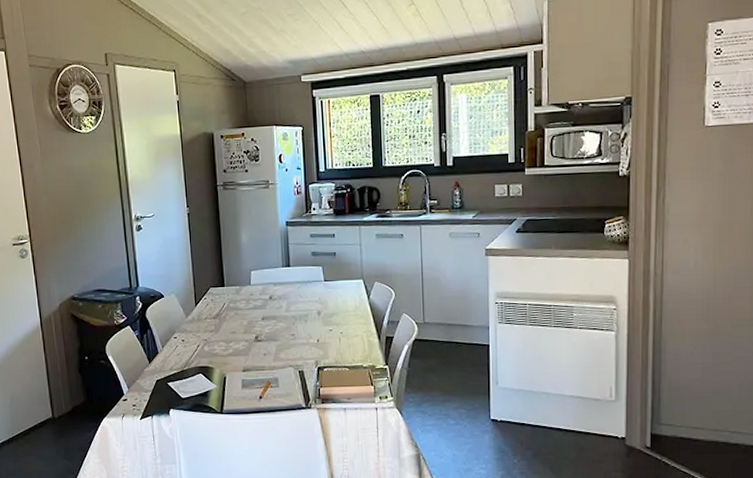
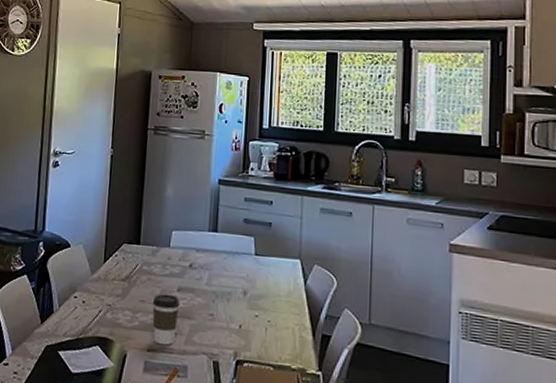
coffee cup: none [242,324,265,365] -> present [152,294,180,346]

